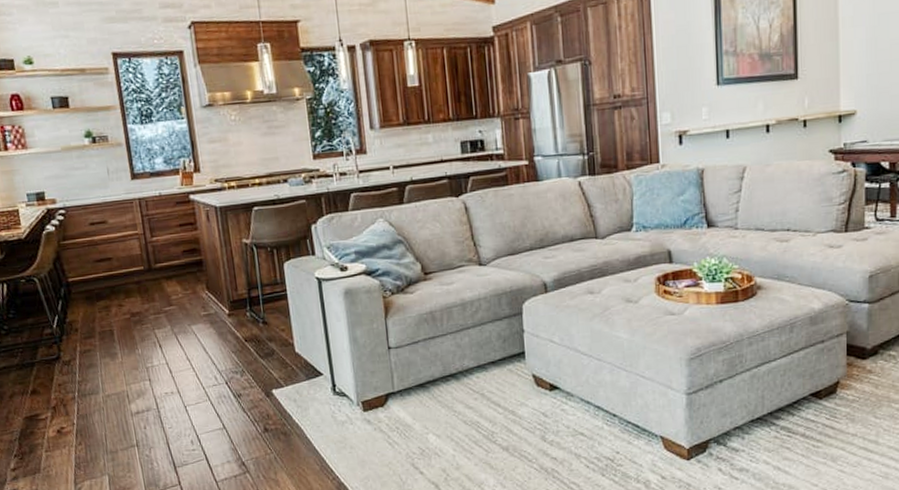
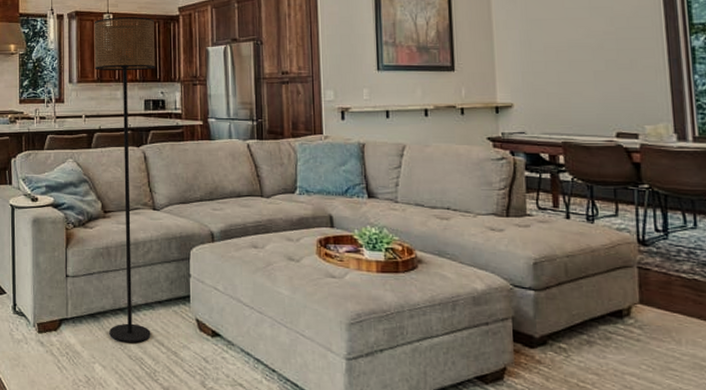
floor lamp: none [393,41,486,409] -> present [94,17,156,343]

